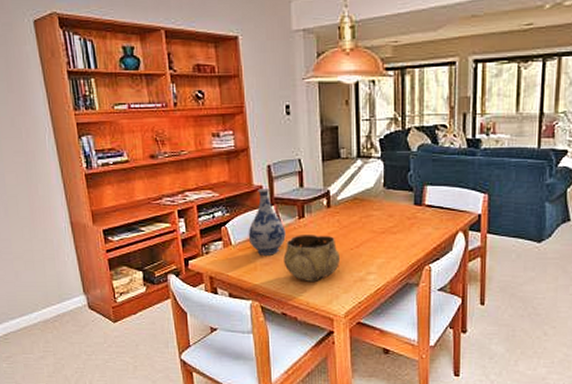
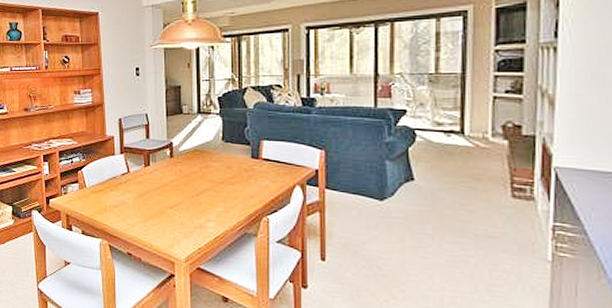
vase: present [248,188,286,255] -> none [100,138,133,199]
decorative bowl: present [283,235,341,282] -> none [130,181,182,225]

